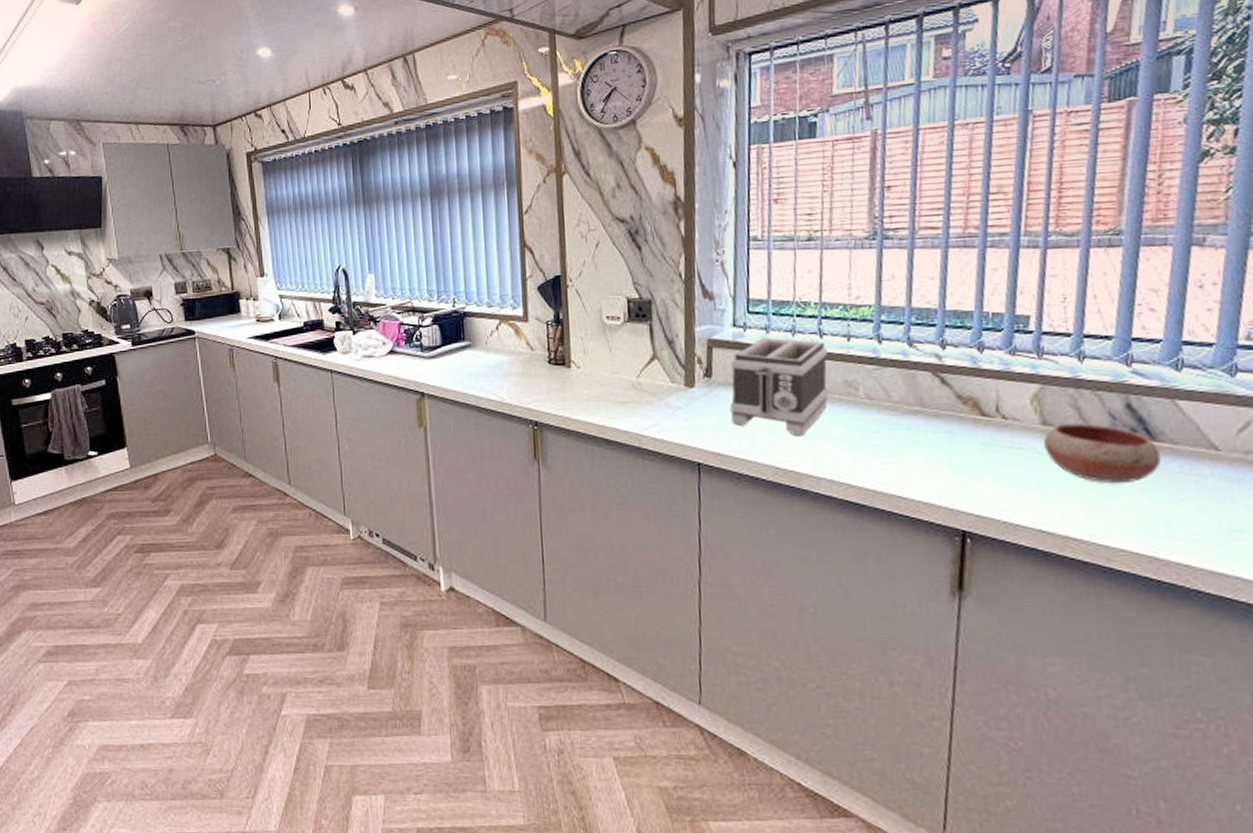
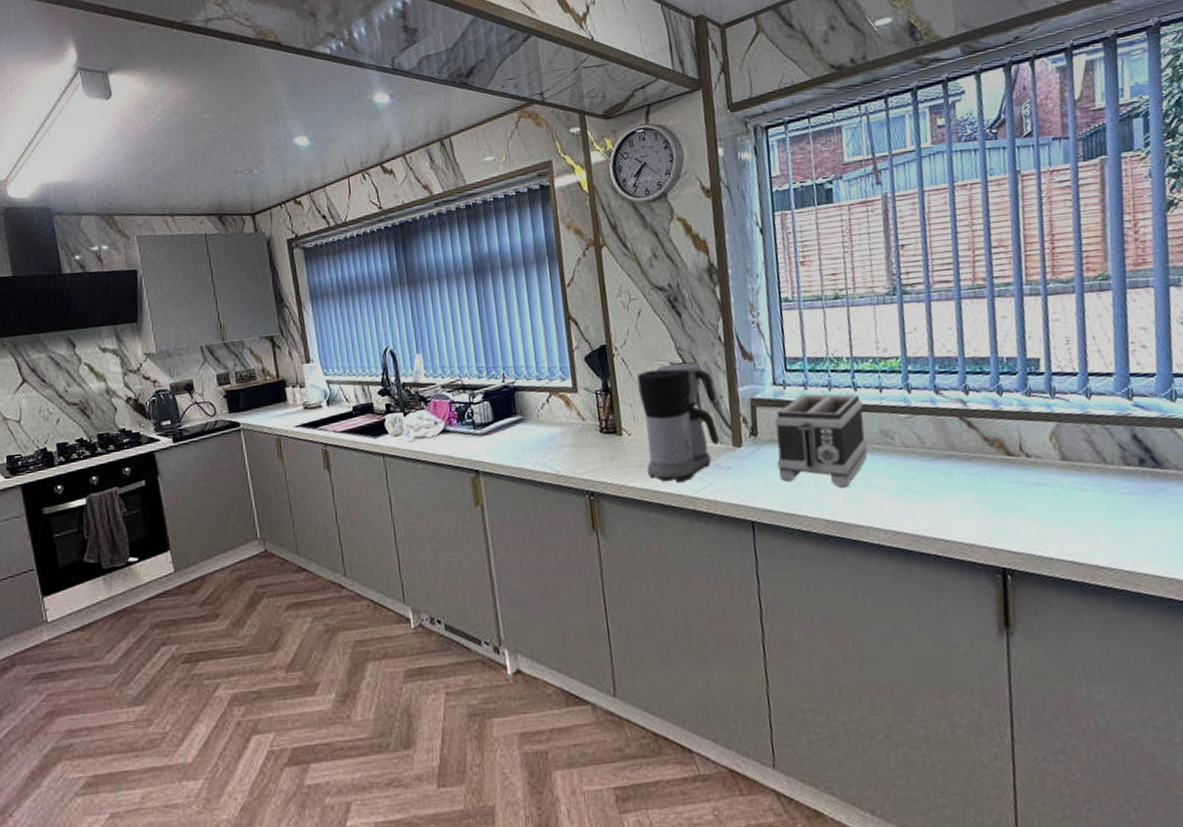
coffee maker: none [590,298,671,418] -> present [637,362,719,482]
bowl: present [1044,422,1162,484] -> none [1065,456,1170,512]

